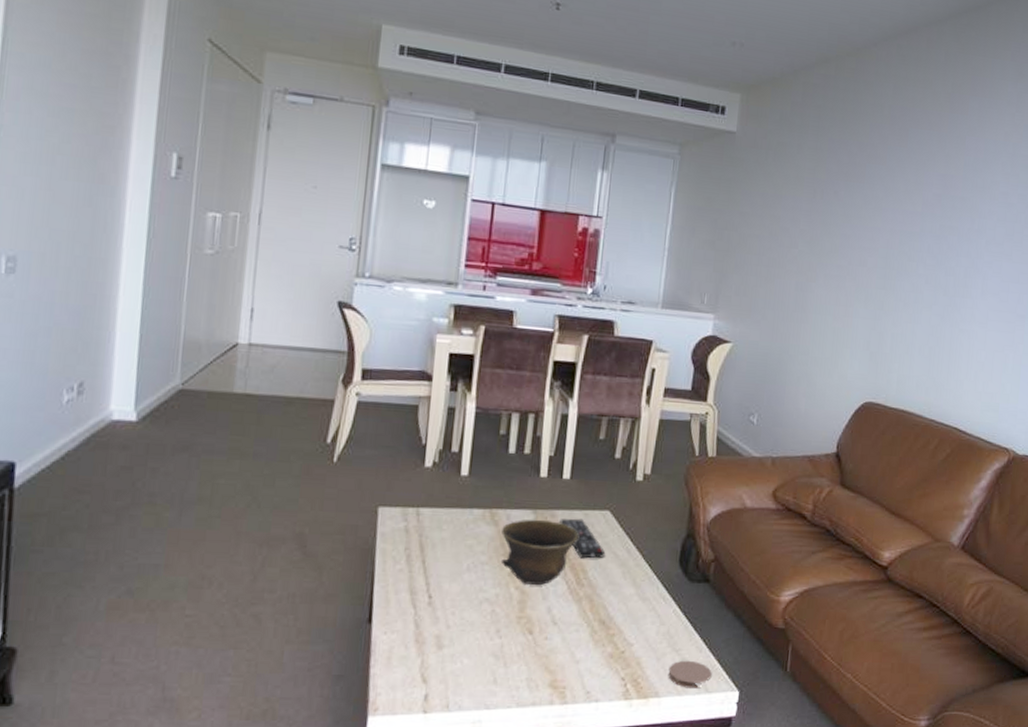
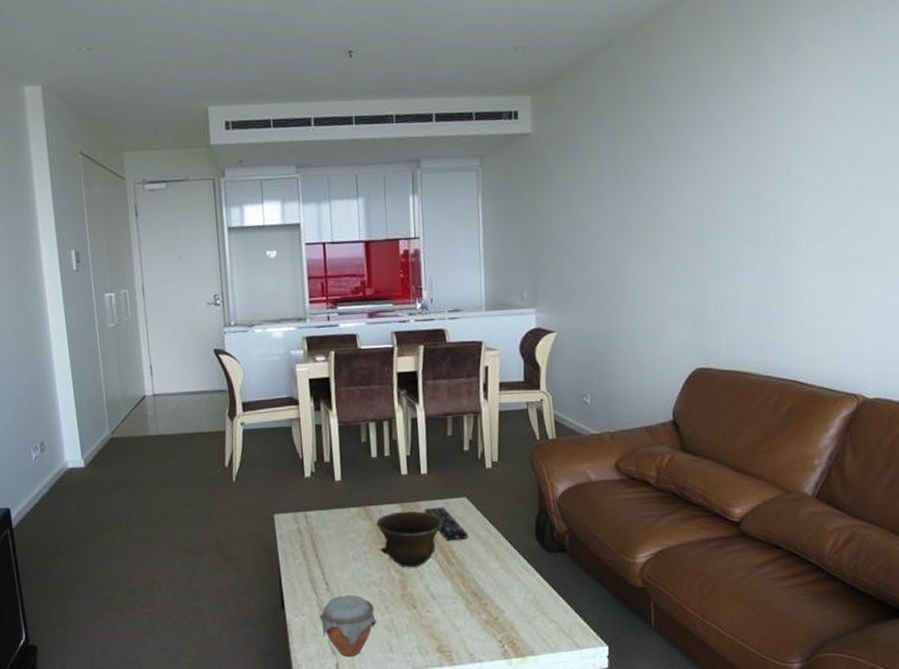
jar: none [414,611,484,688] -> present [320,594,377,657]
coaster: present [668,660,712,688] -> none [540,621,581,646]

